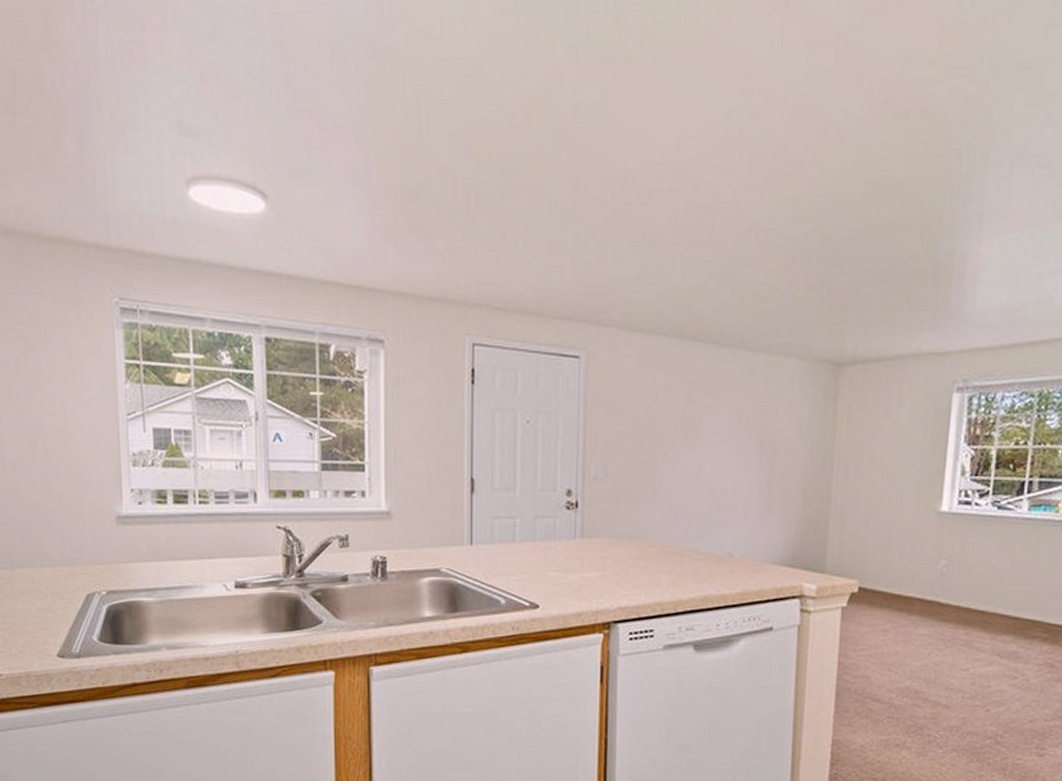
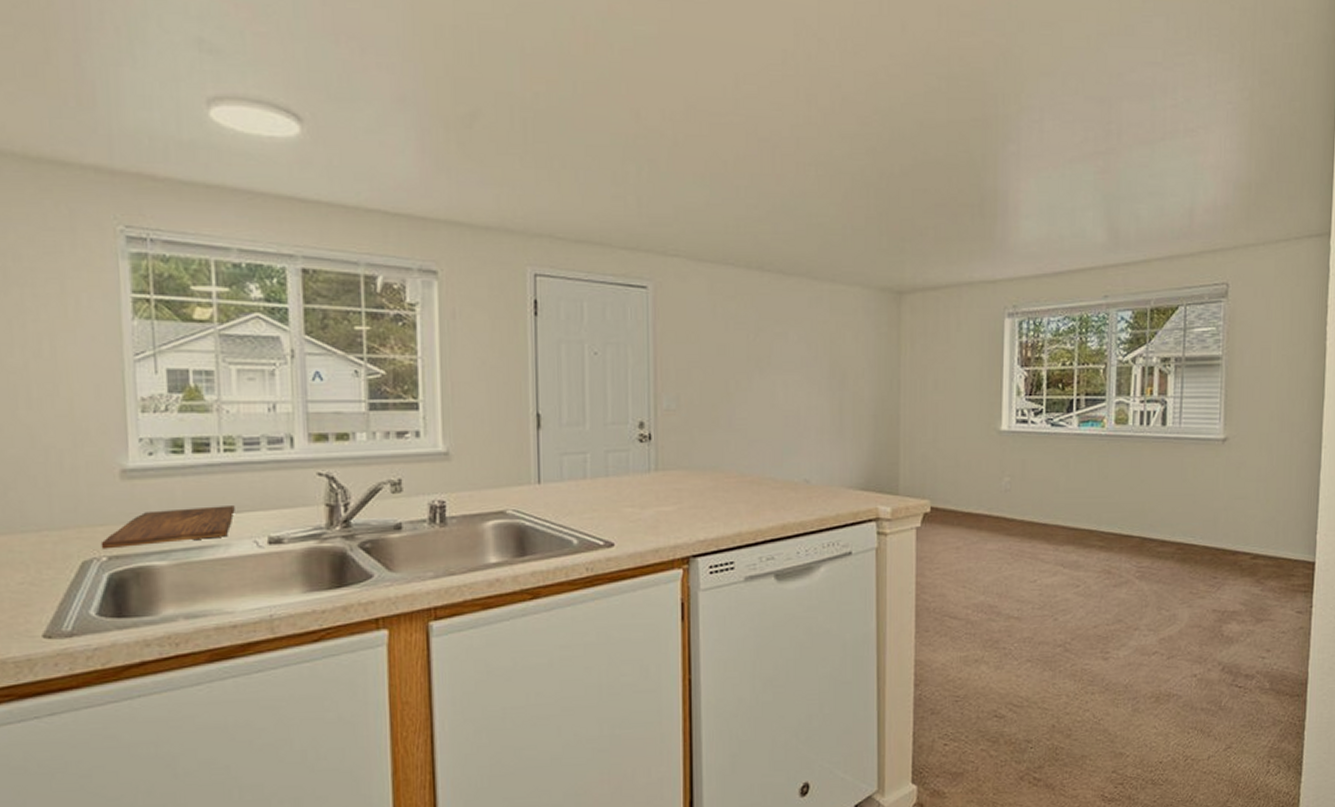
cutting board: none [101,552,208,585] -> present [100,506,235,549]

